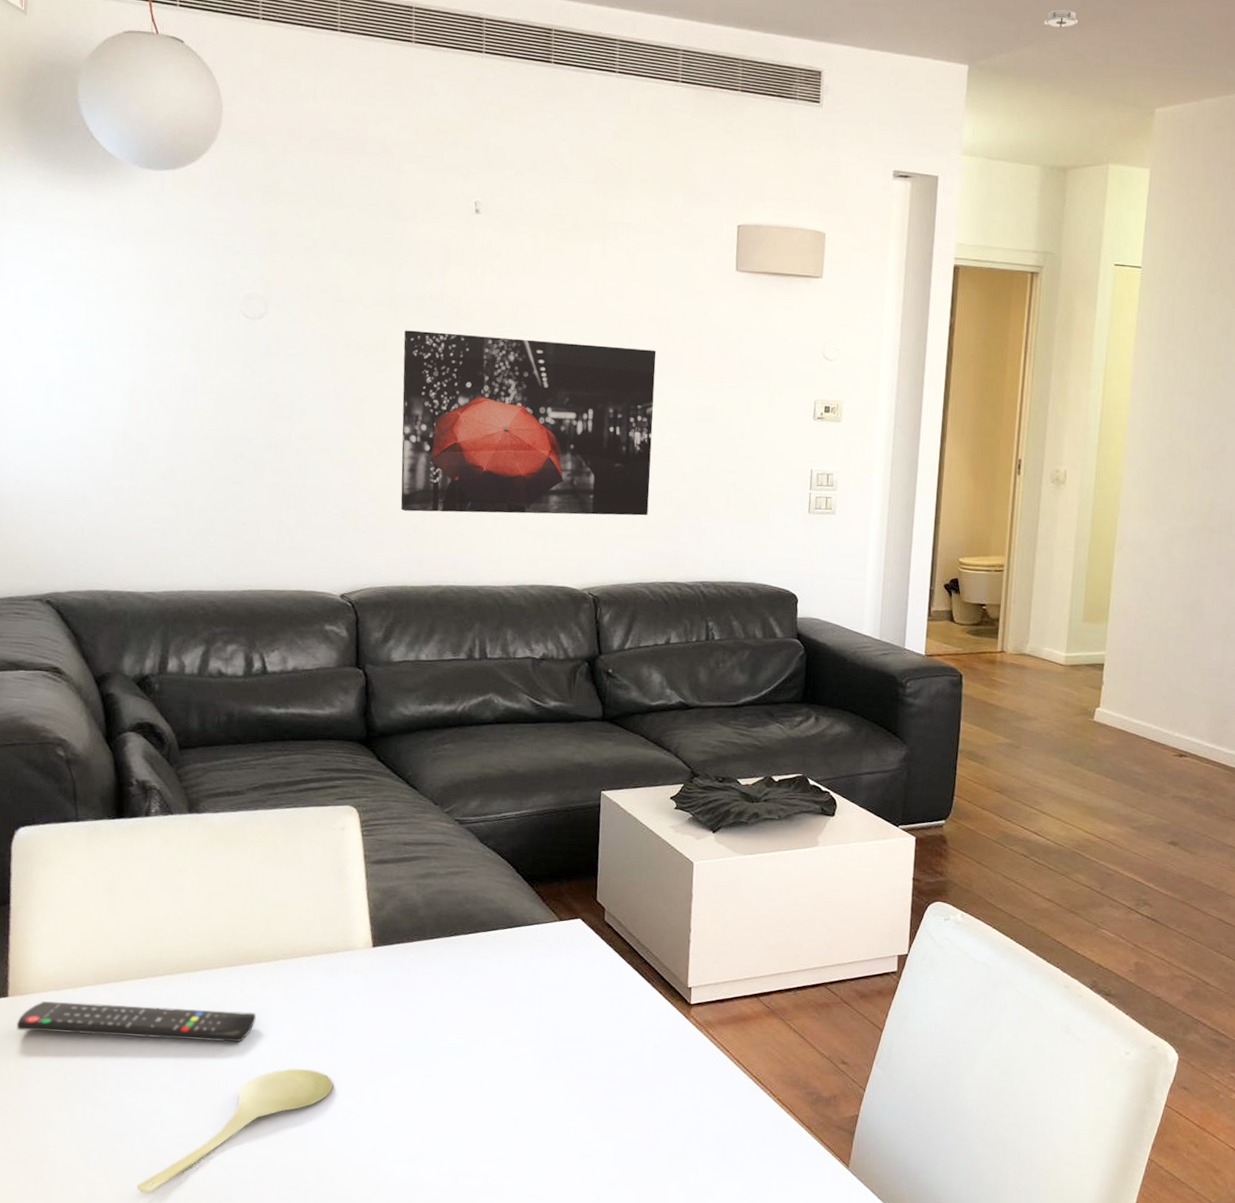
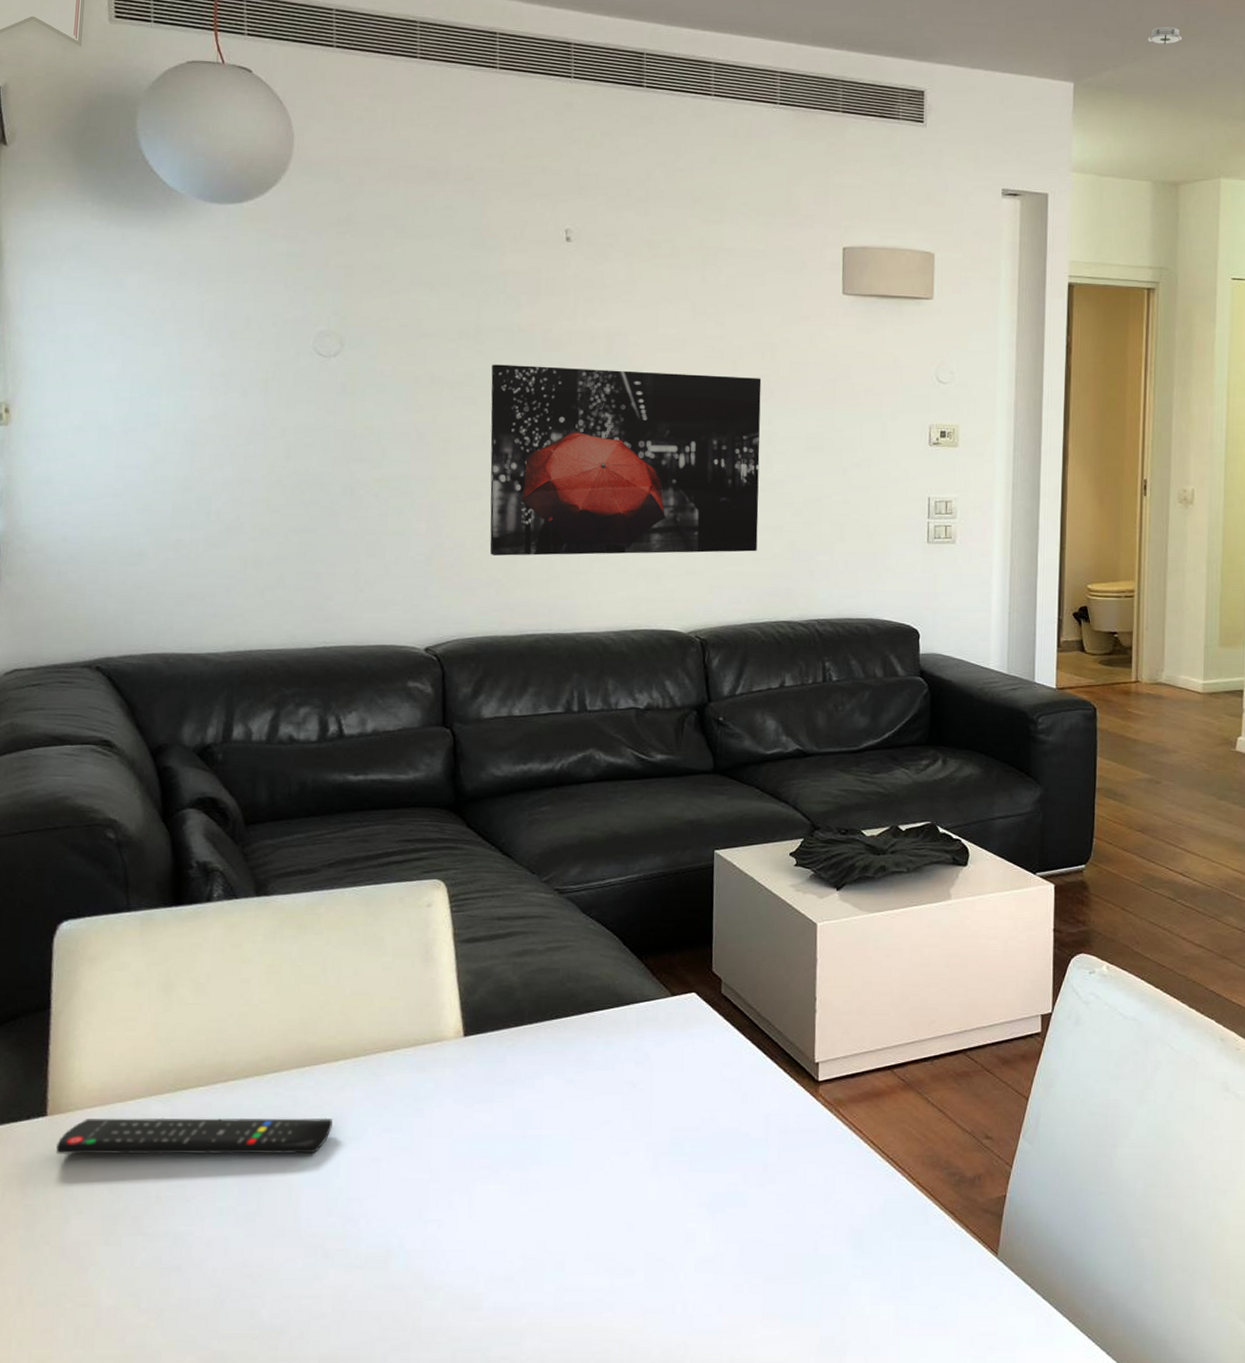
spoon: present [136,1068,334,1194] -> none [194,1179,421,1336]

